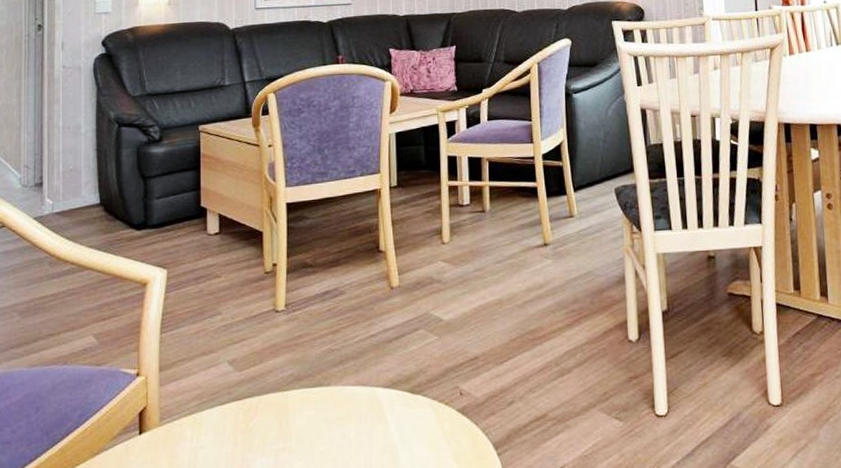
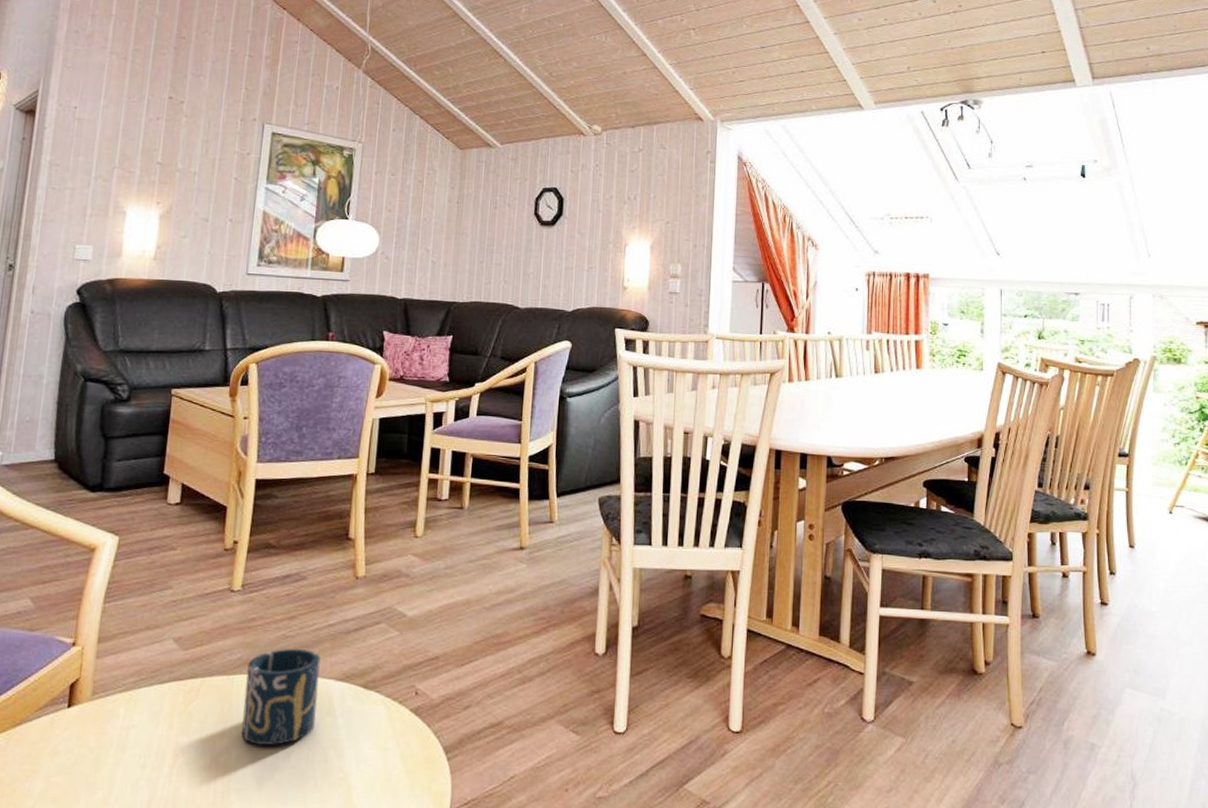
cup: none [299,360,369,456] -> present [241,648,321,746]

